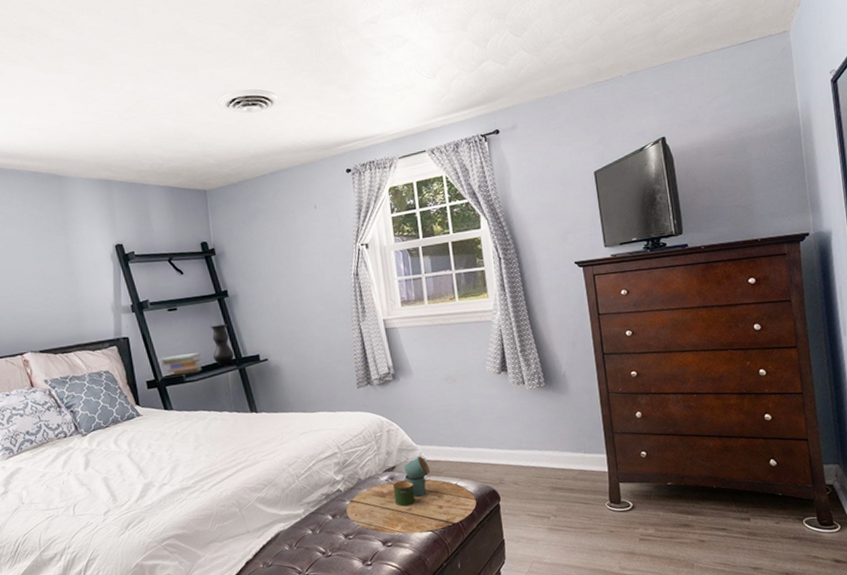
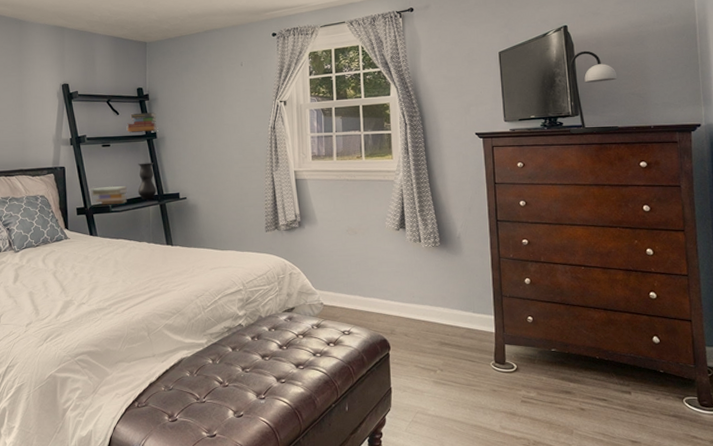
books: none [194,268,228,293] -> present [127,112,157,133]
decorative tray: present [345,456,477,534] -> none [245,300,368,373]
table lamp: none [670,163,725,254] -> present [569,50,619,133]

